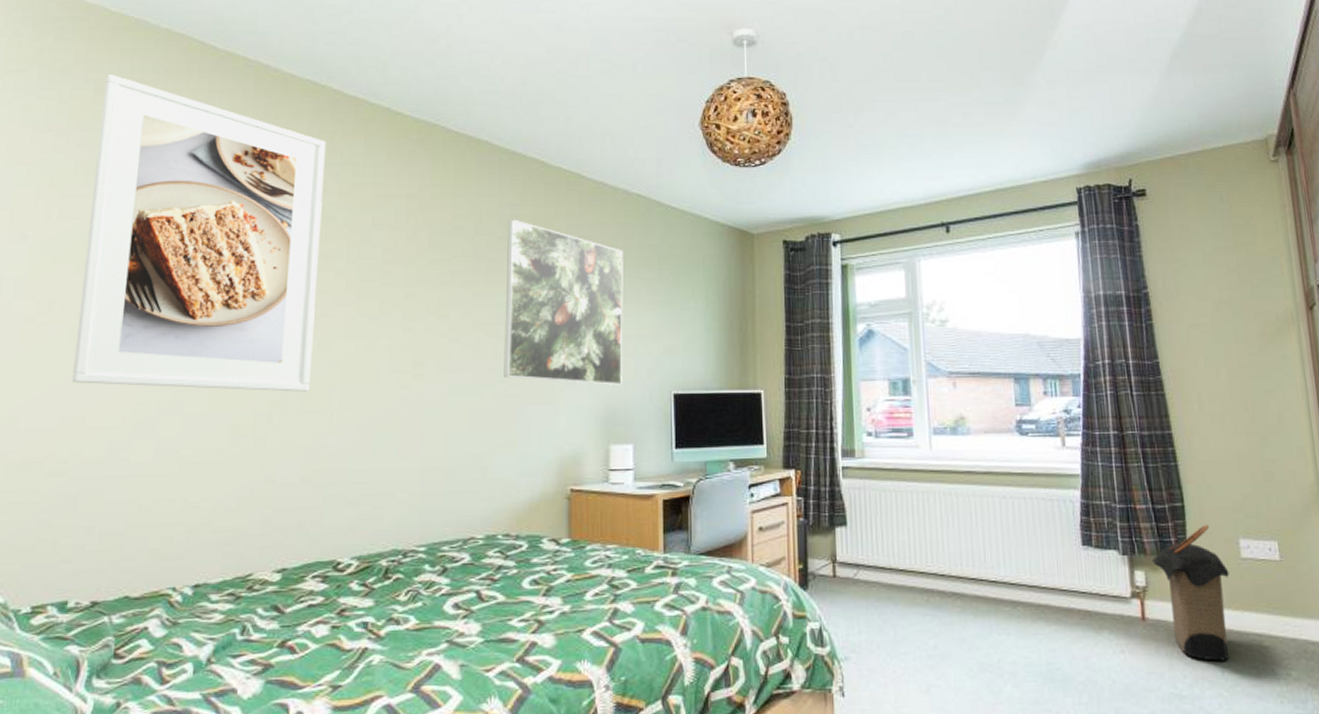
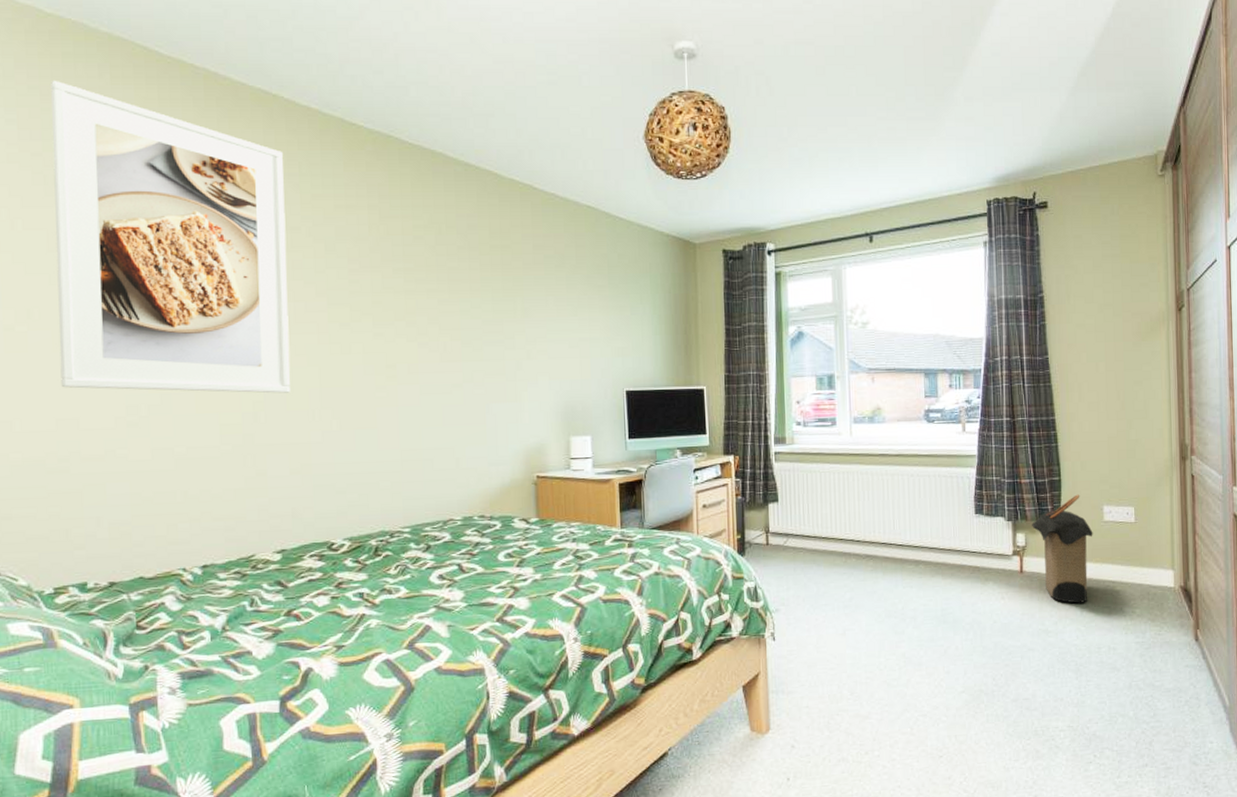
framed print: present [504,219,623,385] -> none [466,229,579,384]

